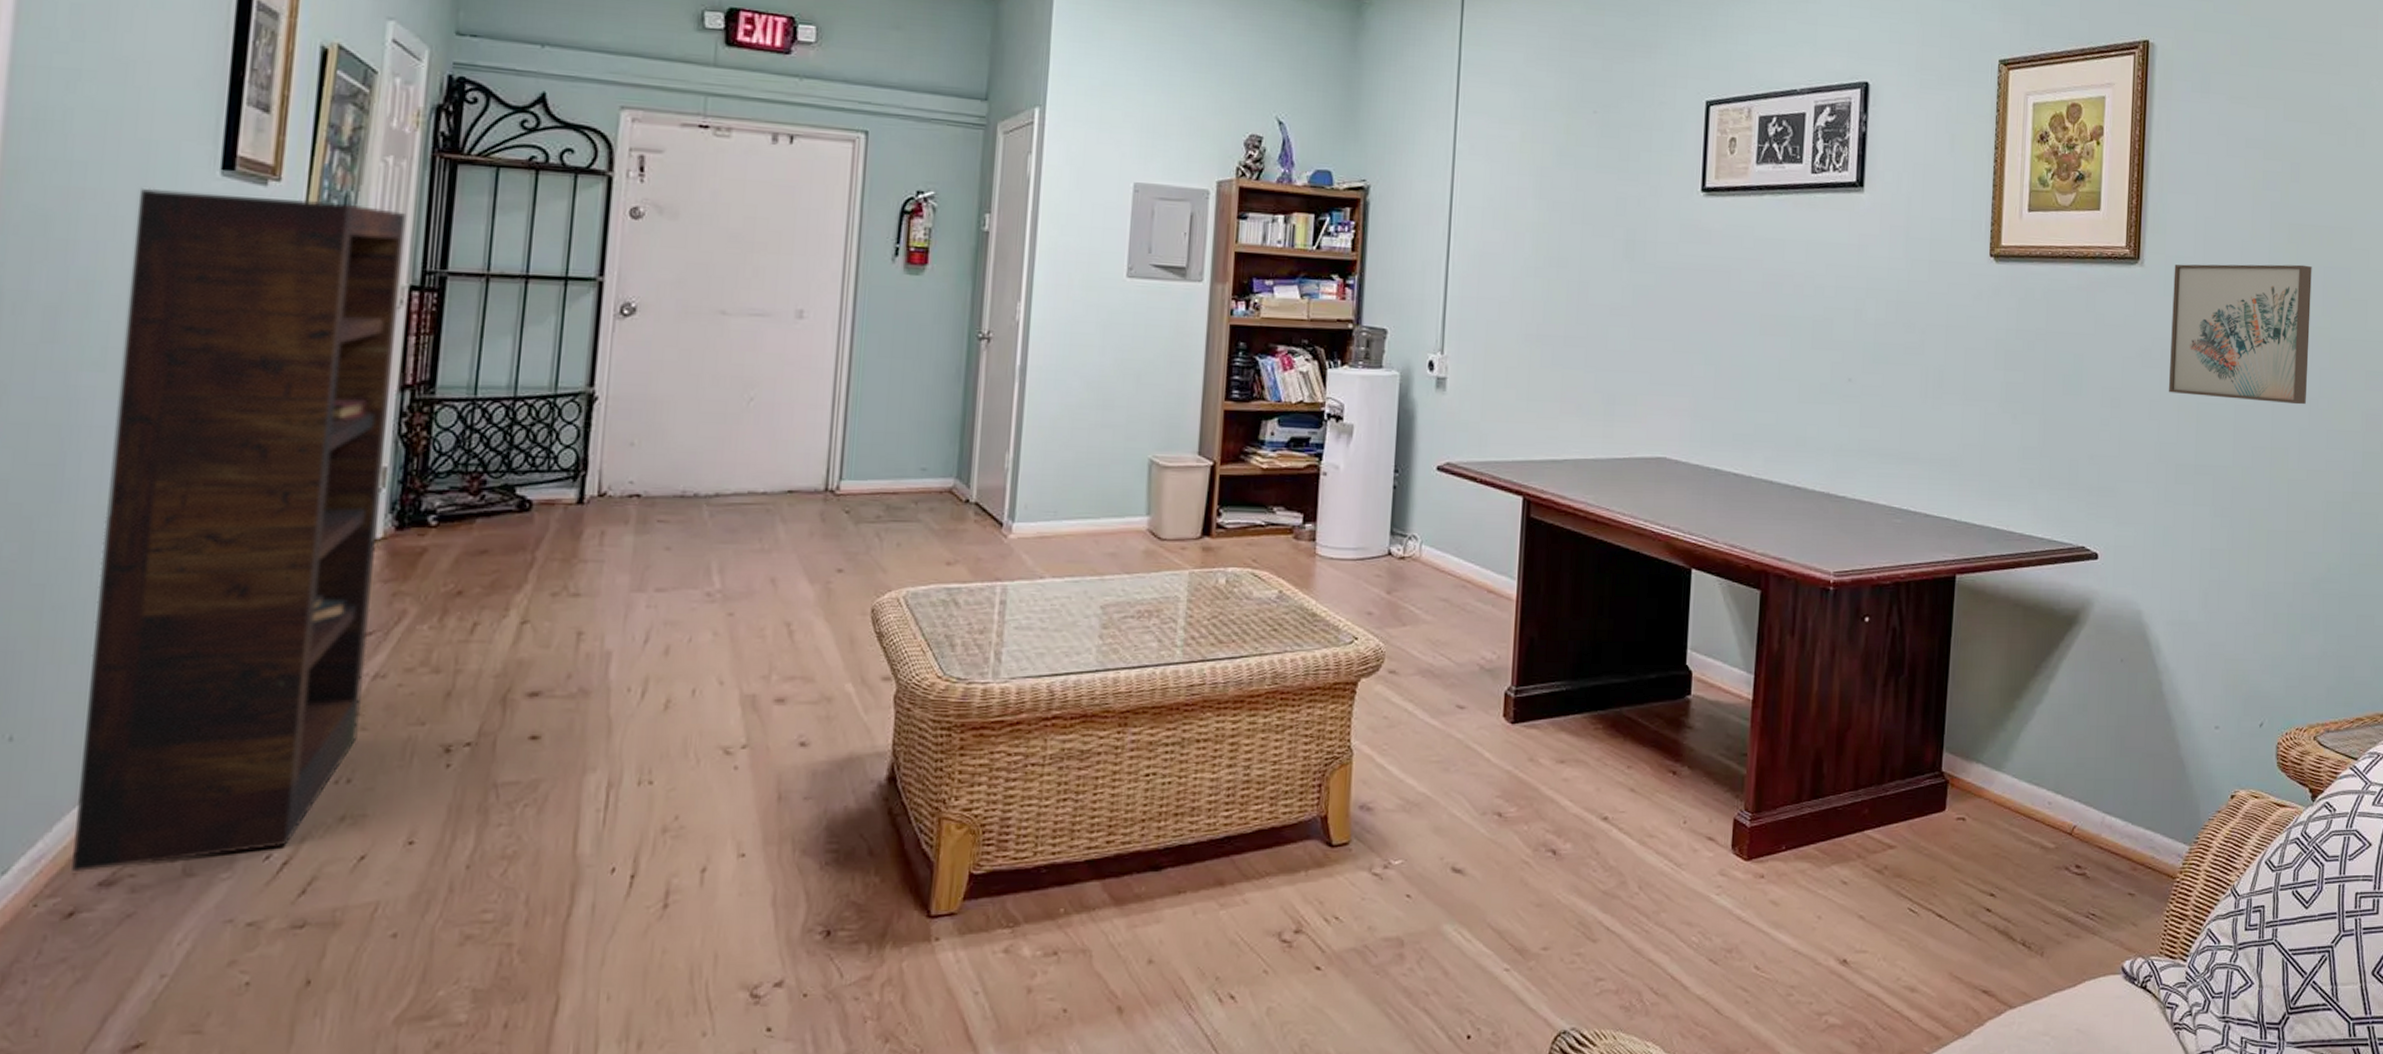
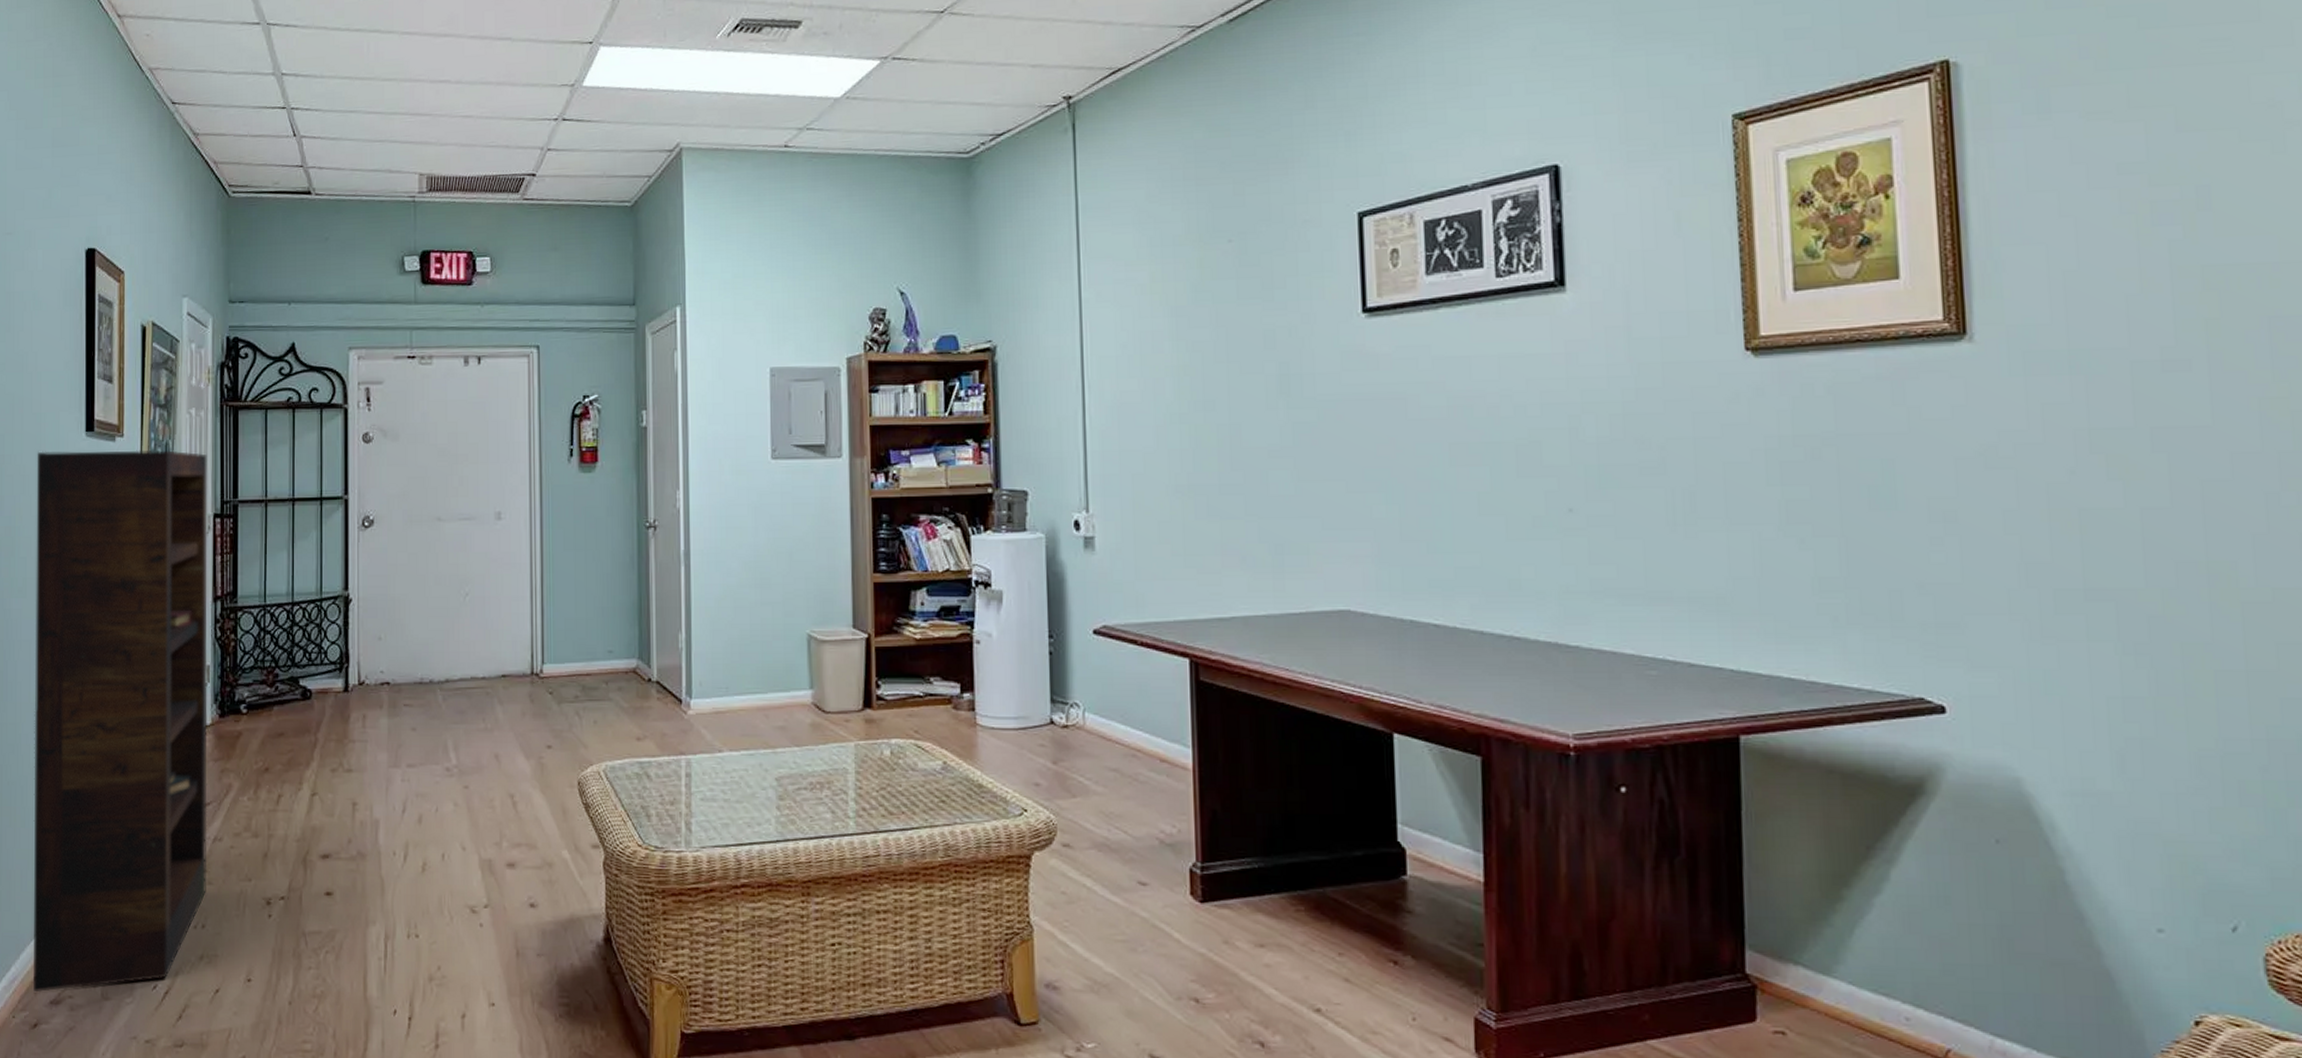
wall art: present [2169,264,2312,405] -> none [2021,317,2259,503]

